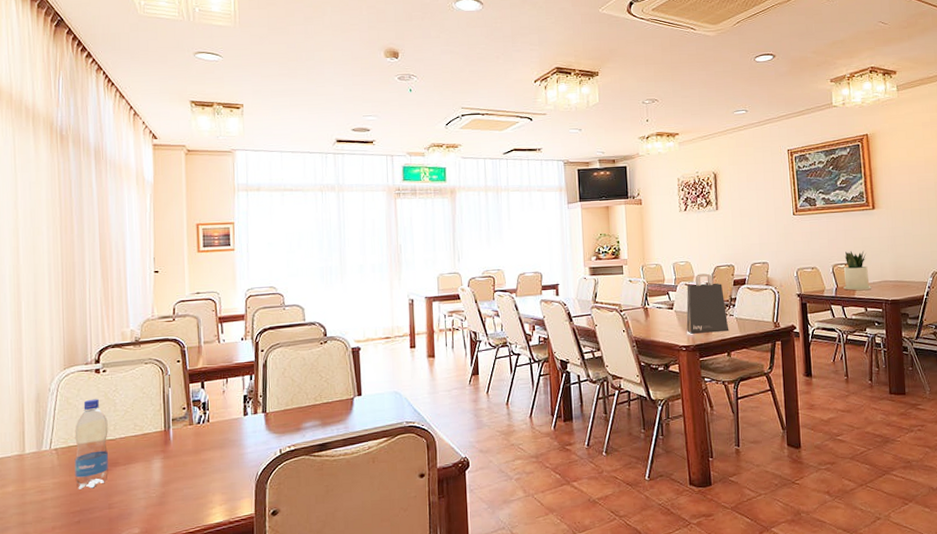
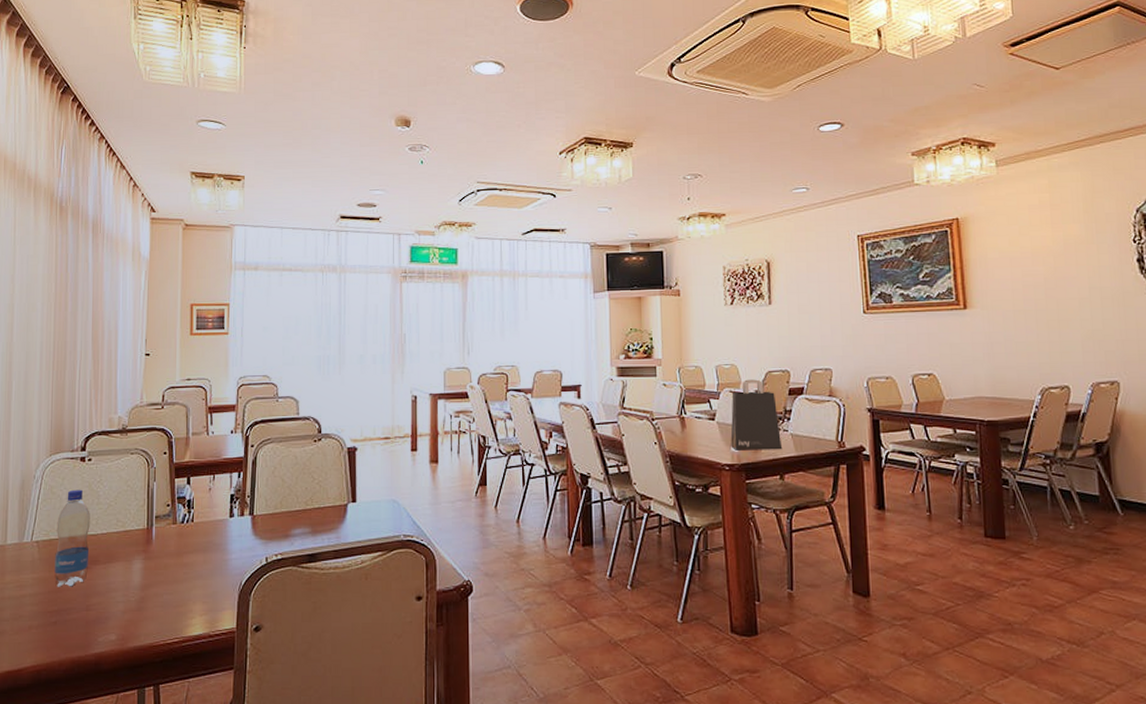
planter: present [843,250,872,291] -> none [926,359,963,408]

